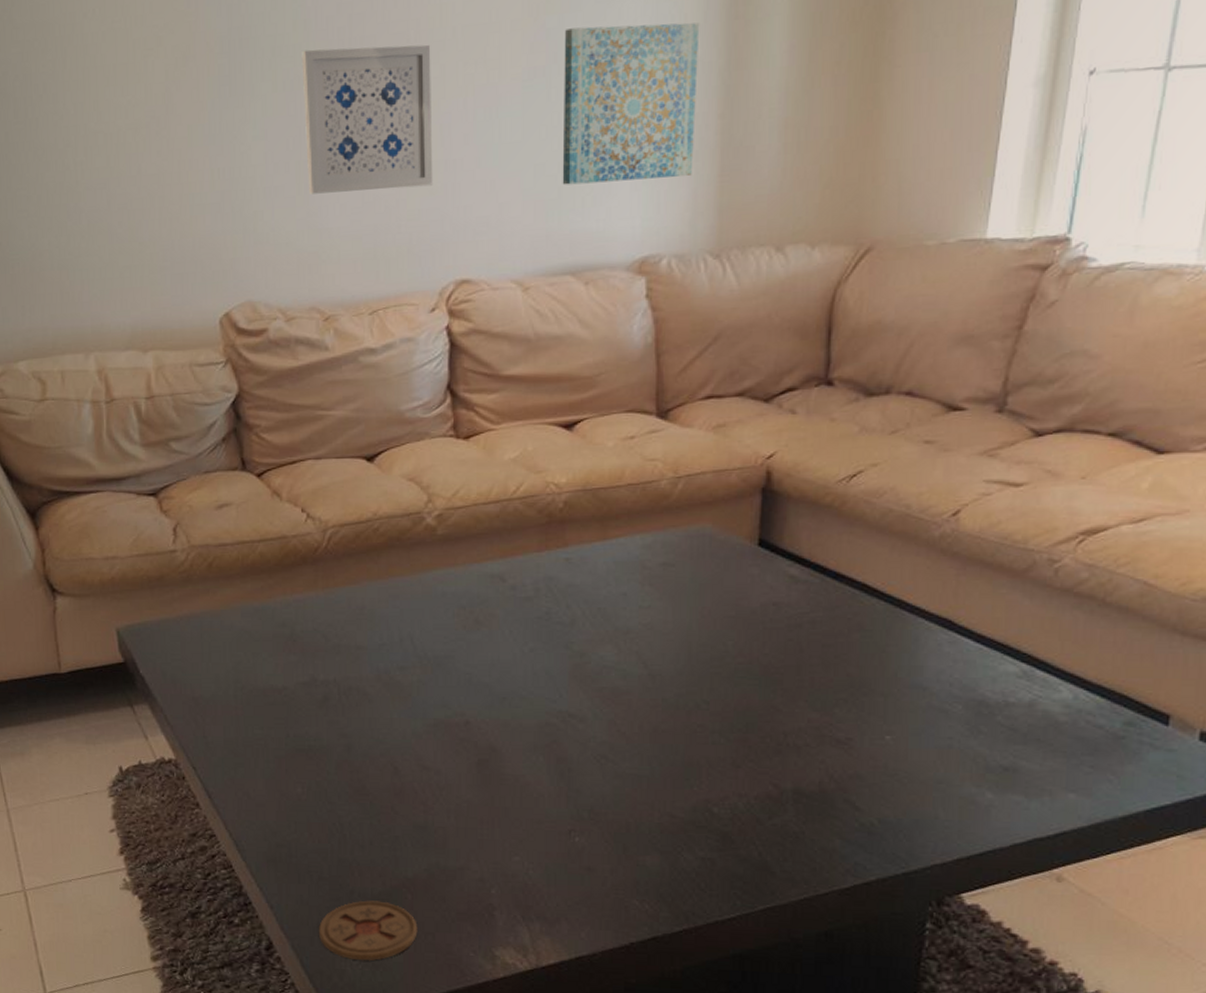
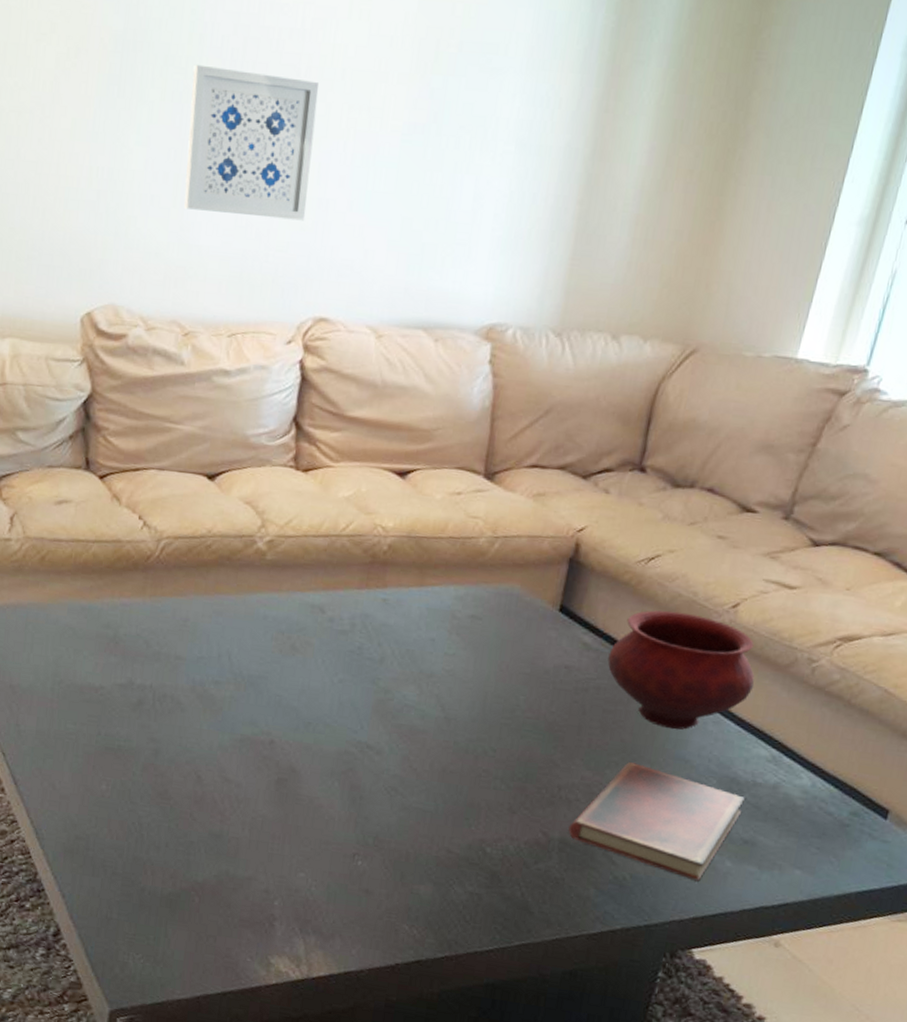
coaster: present [319,900,418,961] -> none [106,899,201,957]
wall art: present [562,22,700,185] -> none [426,91,573,254]
diary: none [801,698,998,819] -> present [568,762,745,882]
bowl: none [820,528,990,656] -> present [607,610,755,730]

